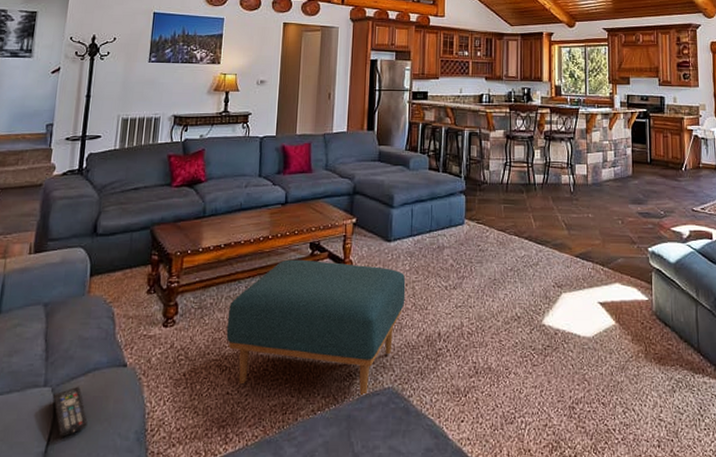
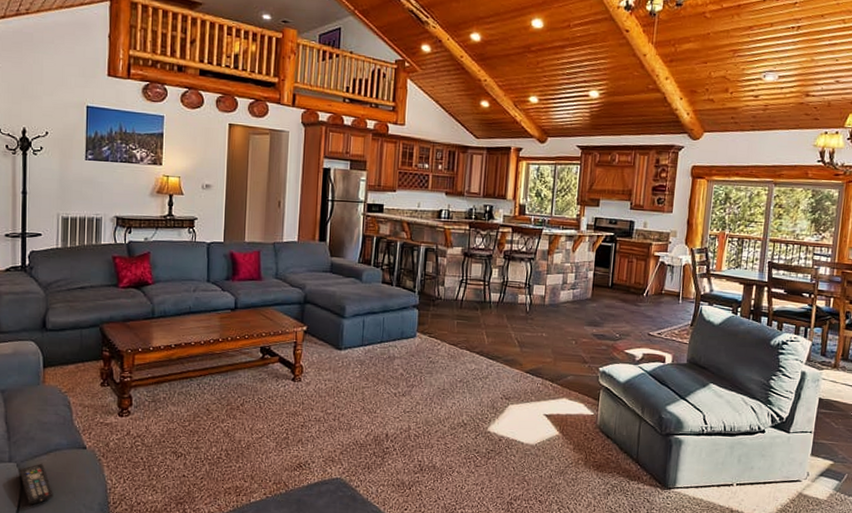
ottoman: present [226,259,406,398] -> none [180,361,356,485]

